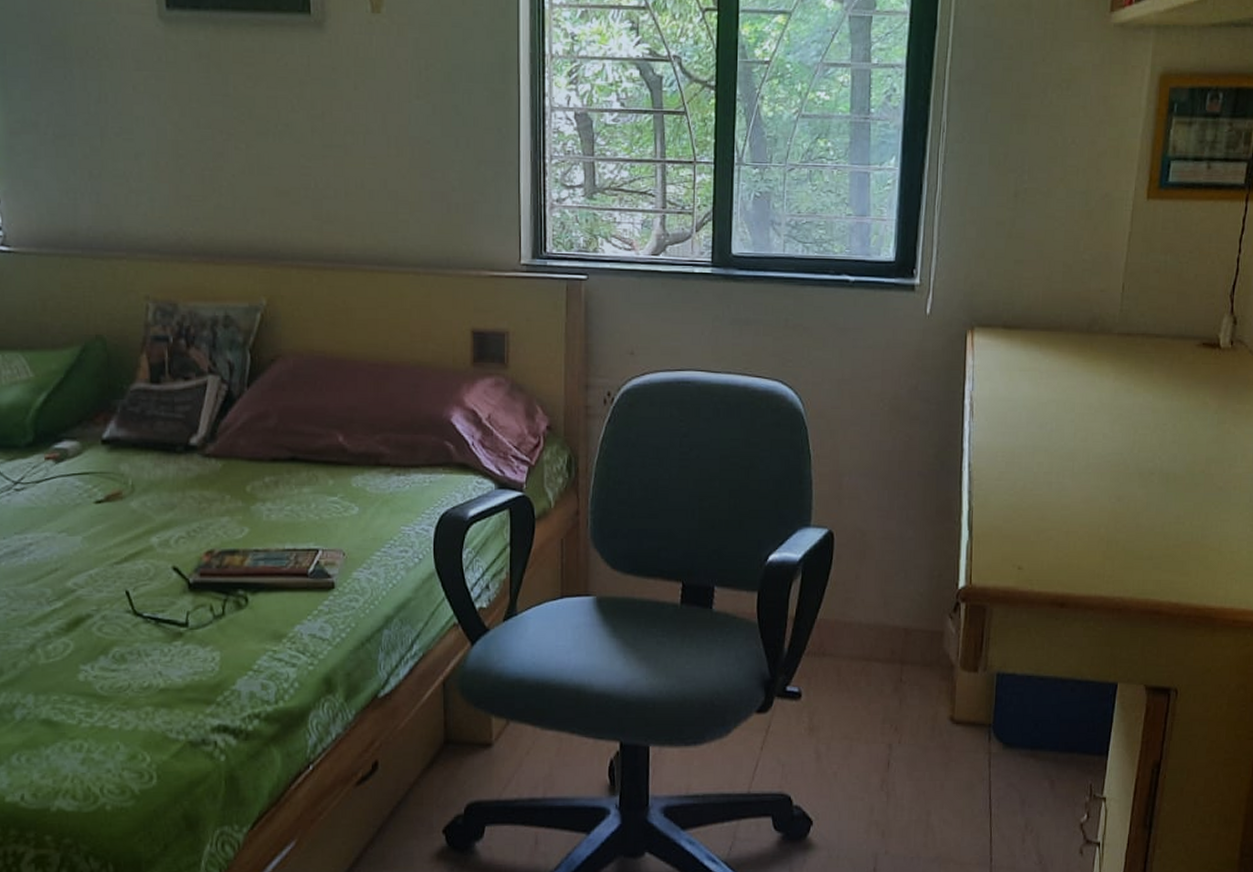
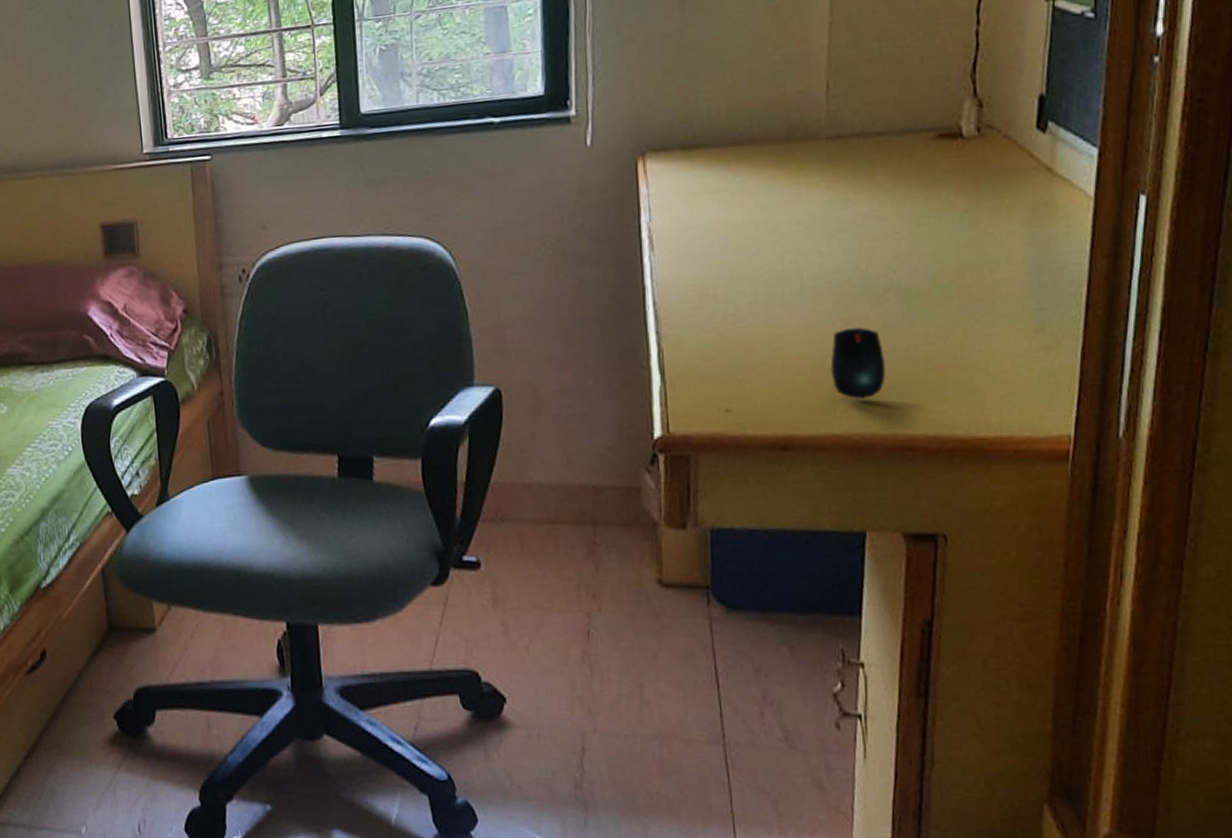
mouse: none [1103,503,1146,566] -> present [830,327,886,399]

